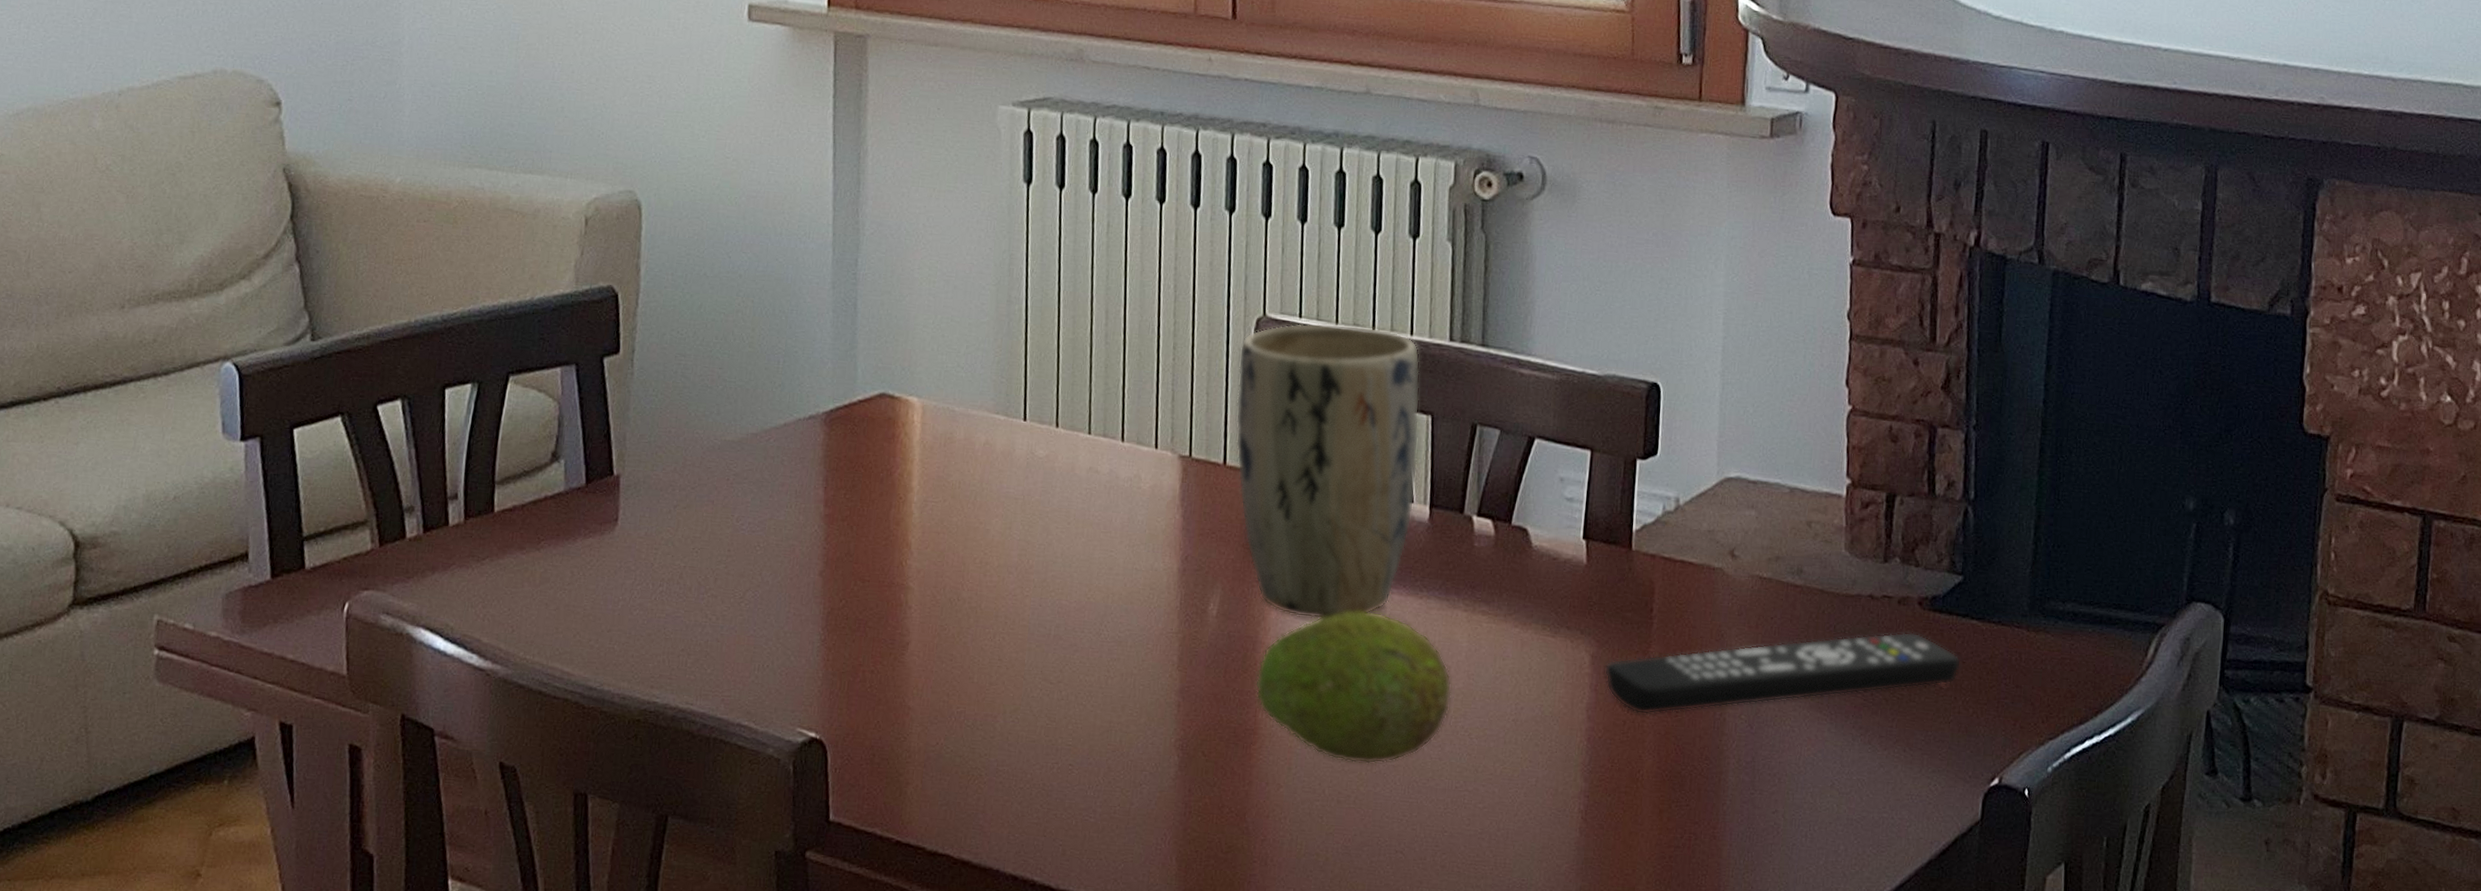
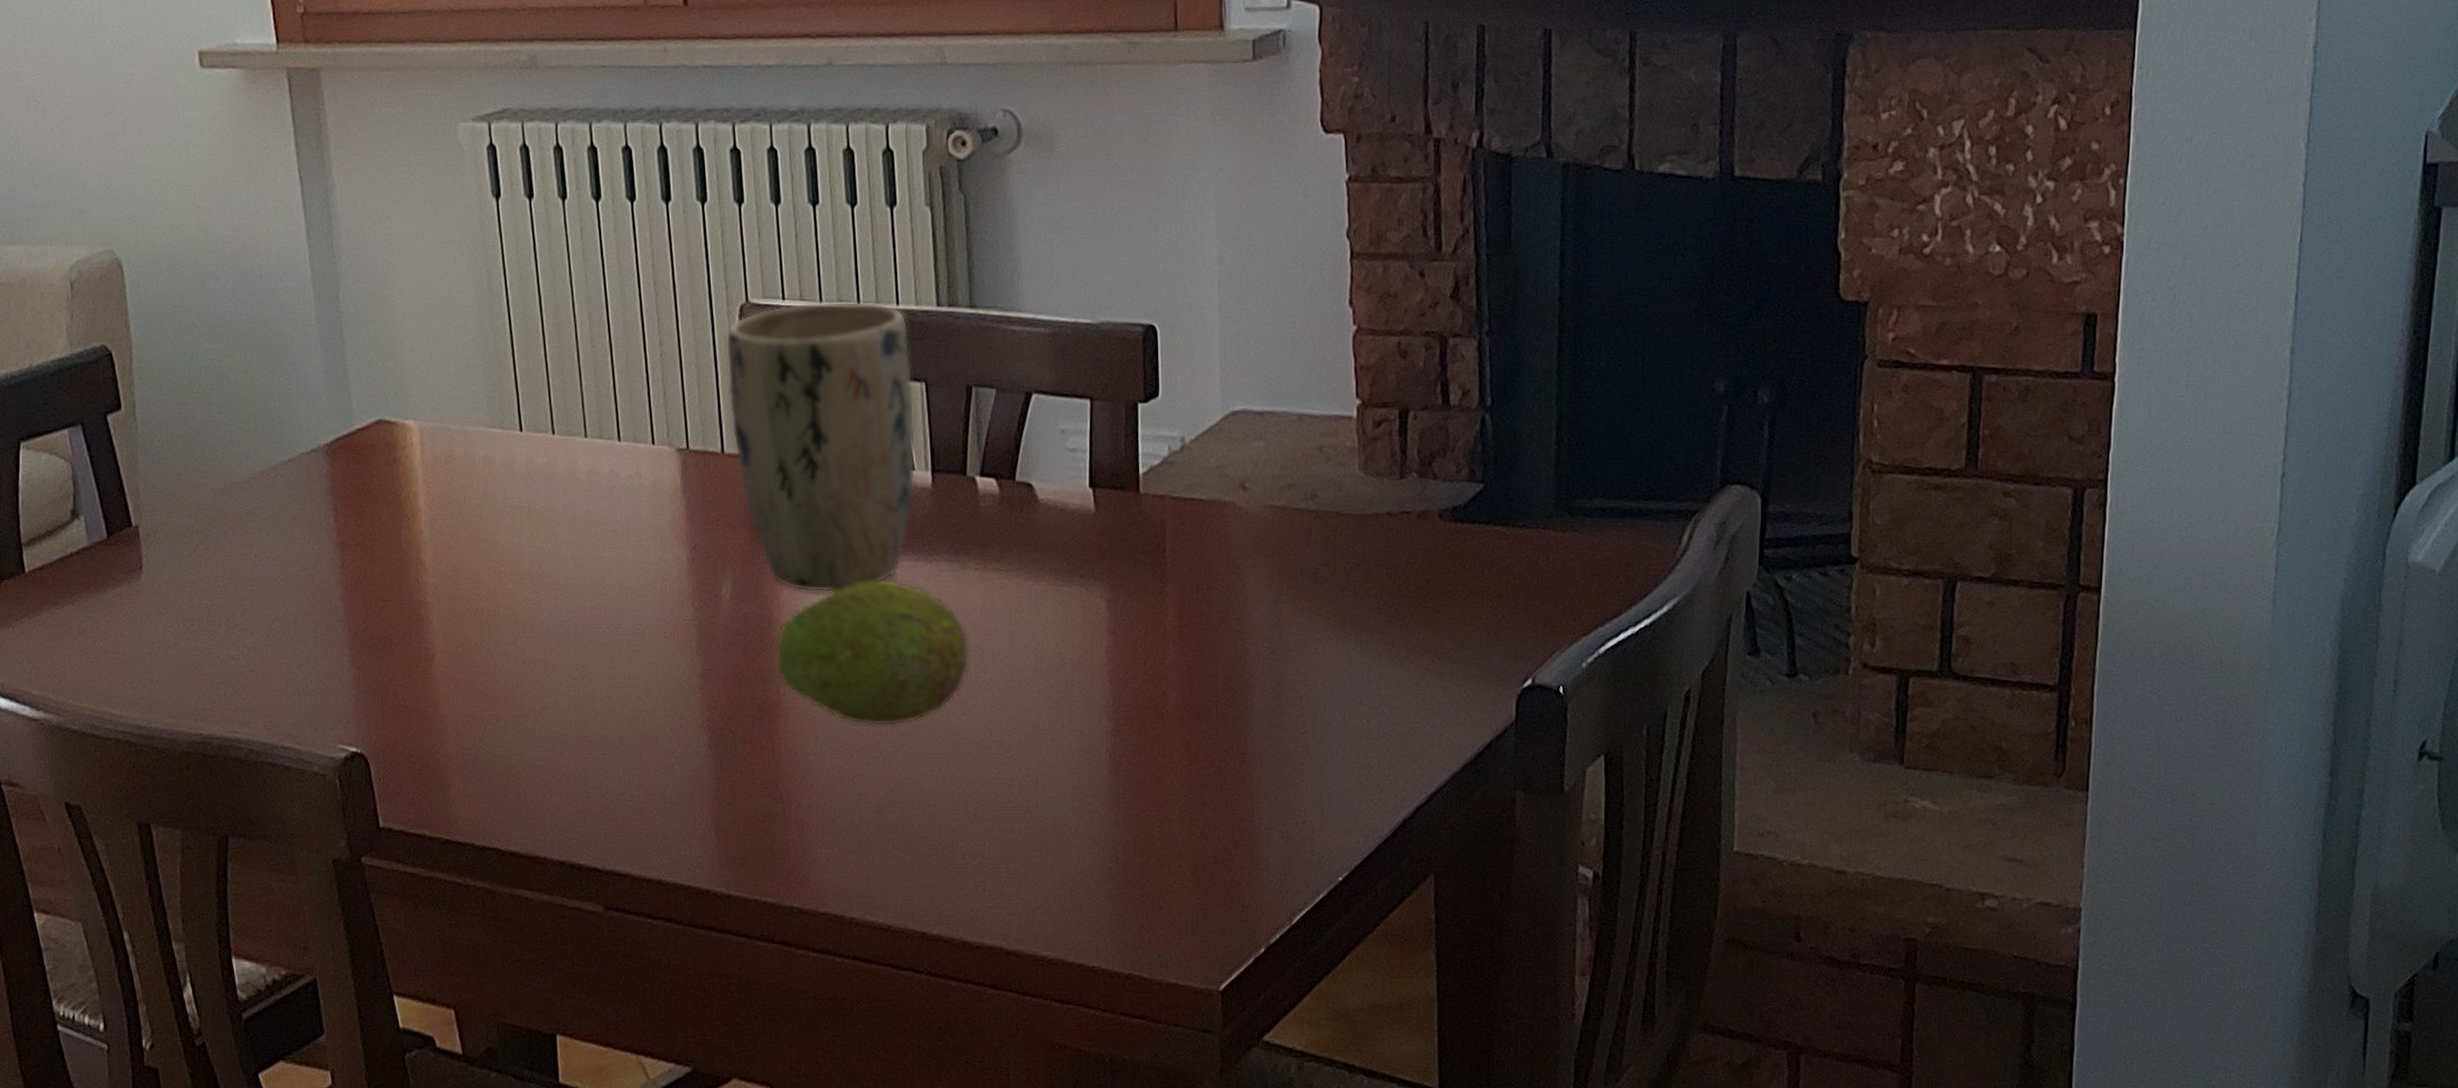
remote control: present [1604,631,1962,715] -> none [1121,545,1487,652]

